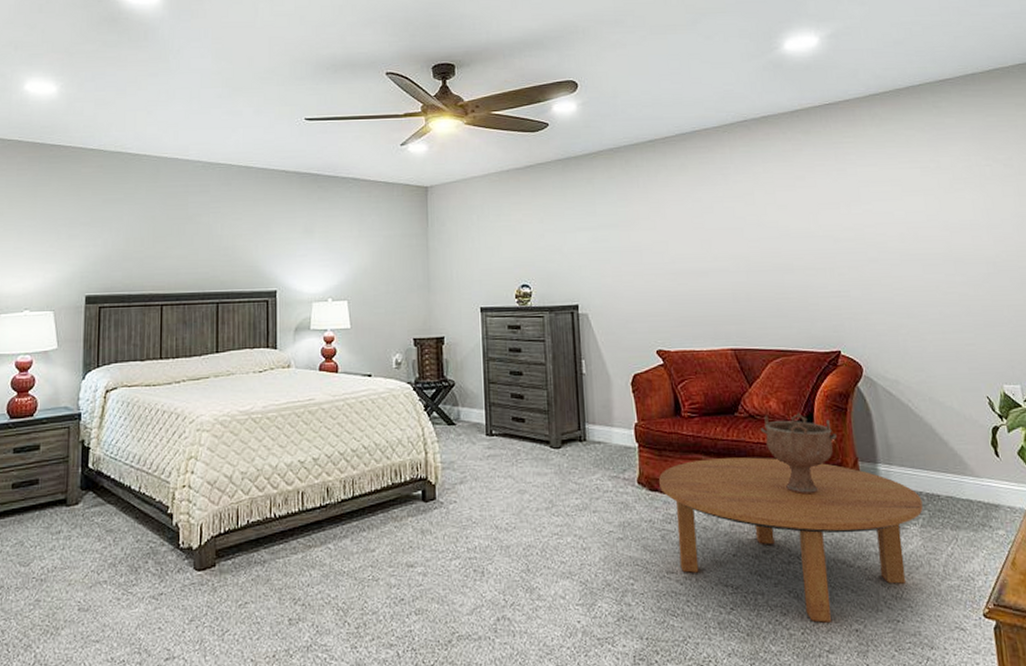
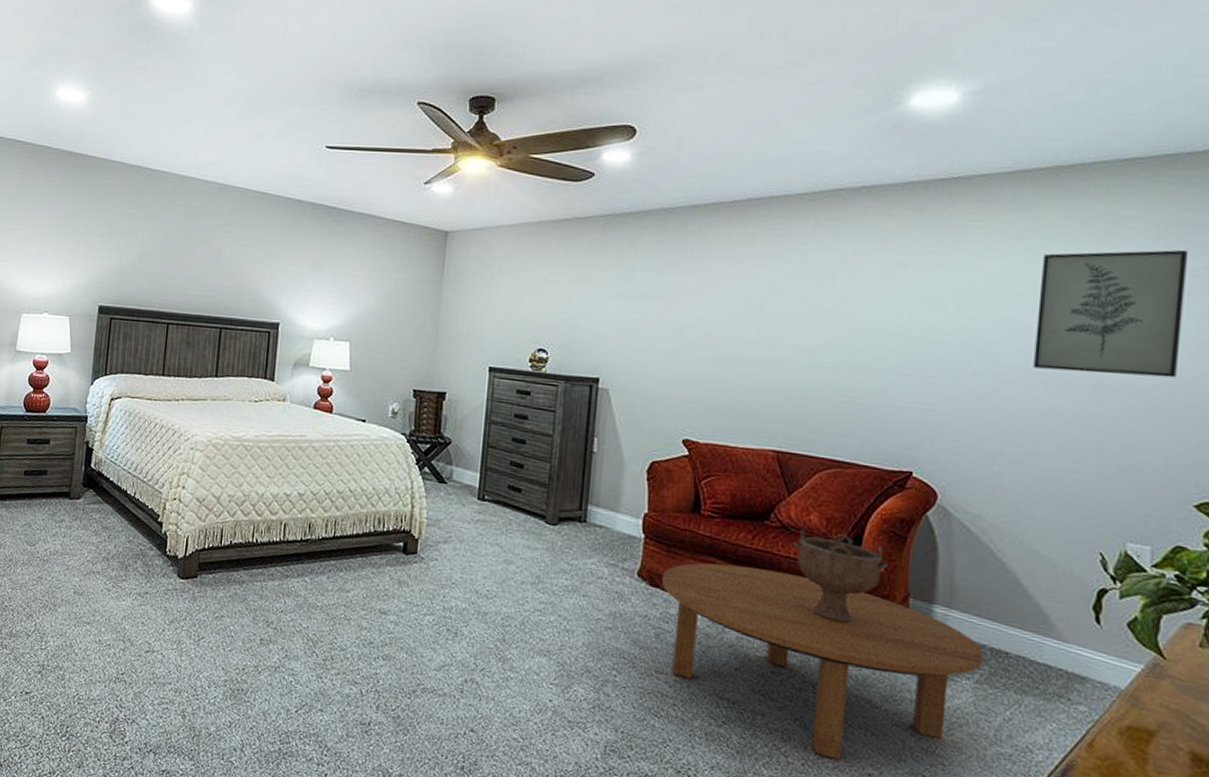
wall art: none [900,146,1009,251] -> present [1033,249,1189,378]

